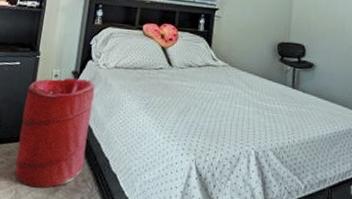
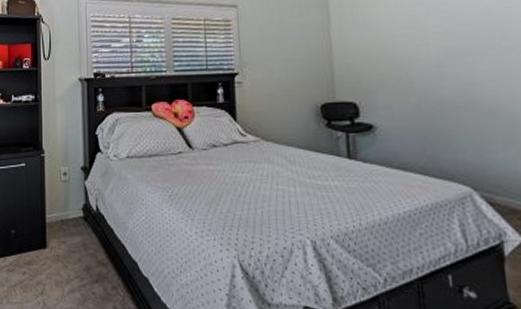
laundry hamper: present [15,78,95,188] -> none [37,174,110,299]

